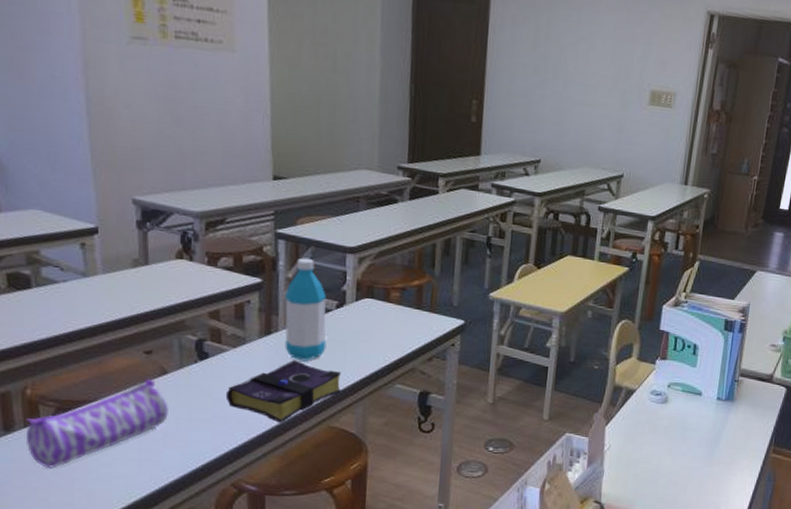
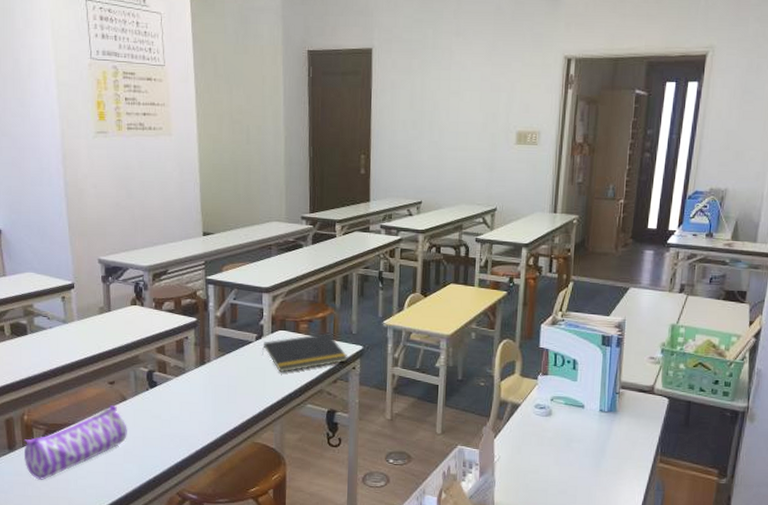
book: present [225,360,341,423] -> none [170,386,262,440]
water bottle: present [284,257,327,361] -> none [214,299,249,386]
notepad: none [344,304,447,347] -> present [262,333,348,372]

